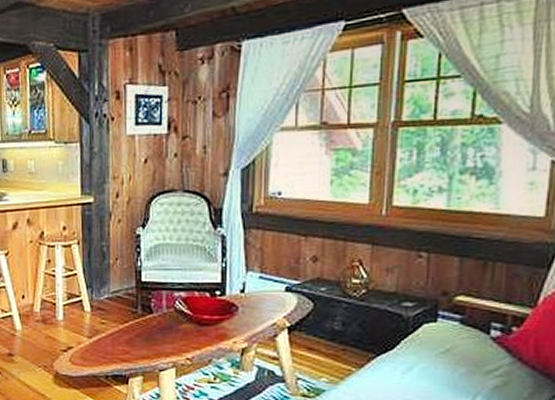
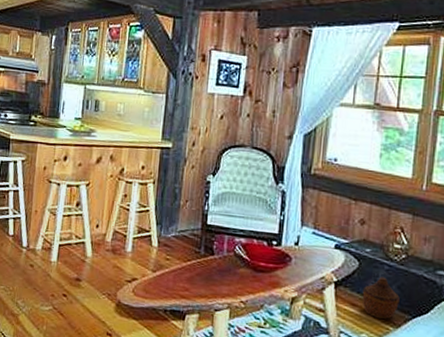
woven basket: none [319,316,361,360] -> present [362,277,400,319]

